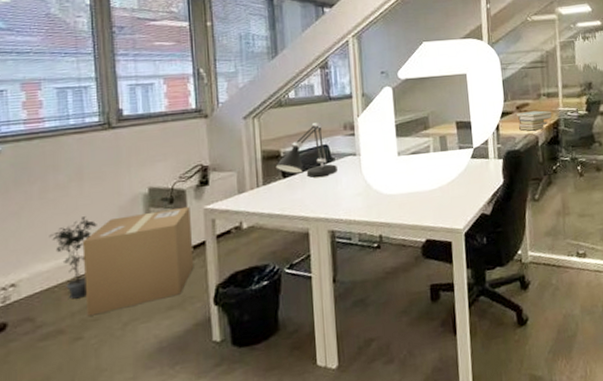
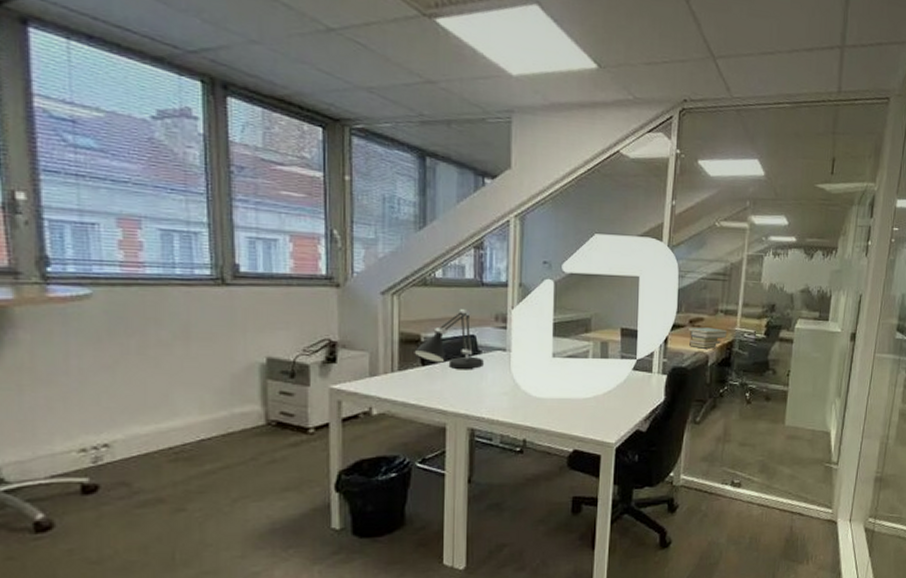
potted plant: present [49,216,97,299] -> none [149,380,205,468]
cardboard box: present [82,206,194,316] -> none [187,383,315,488]

